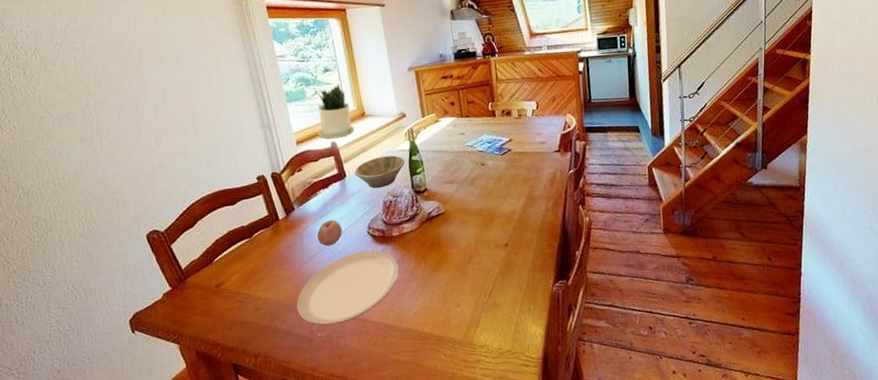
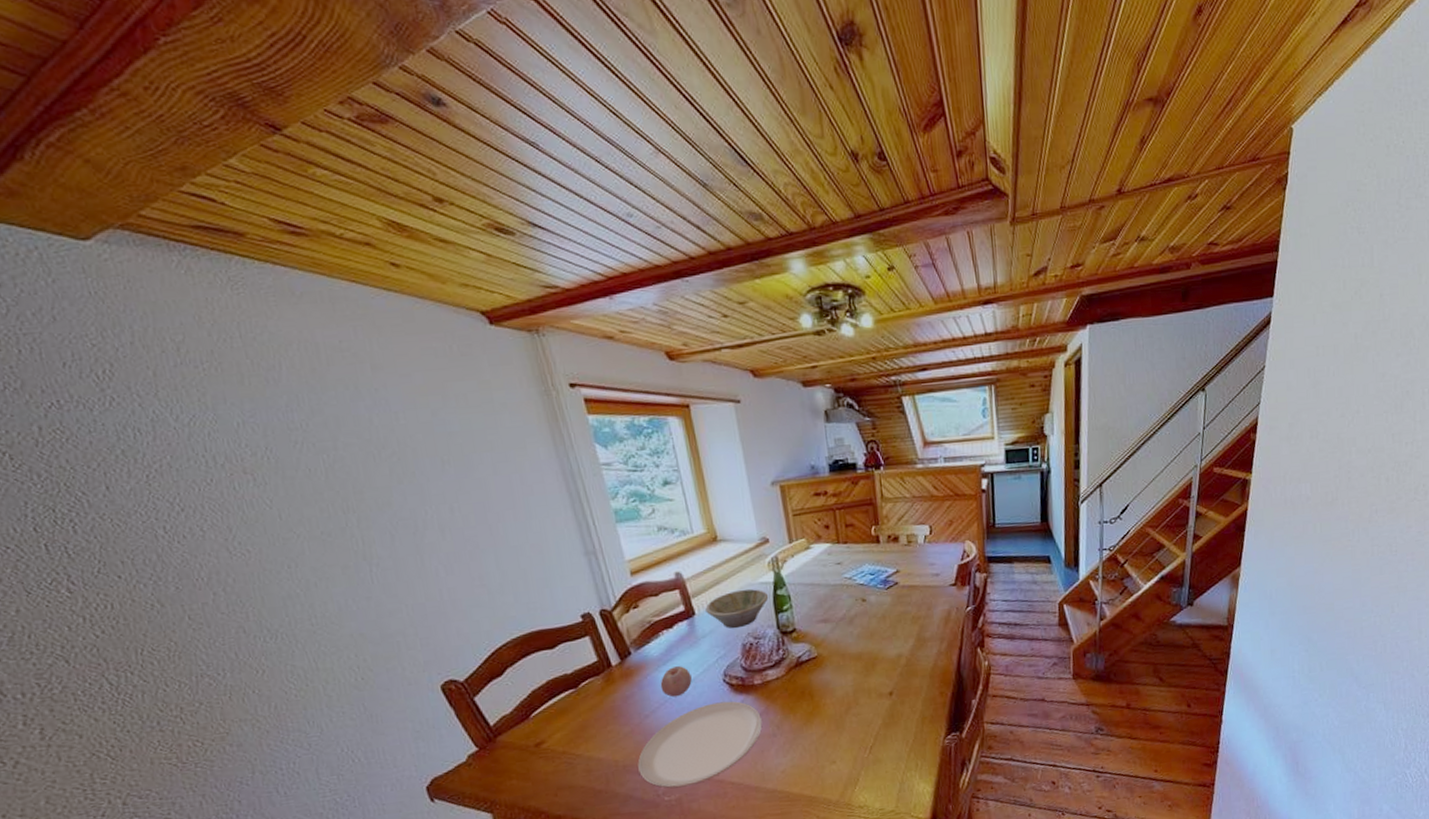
planter: present [315,84,354,139] -> none [653,500,704,569]

